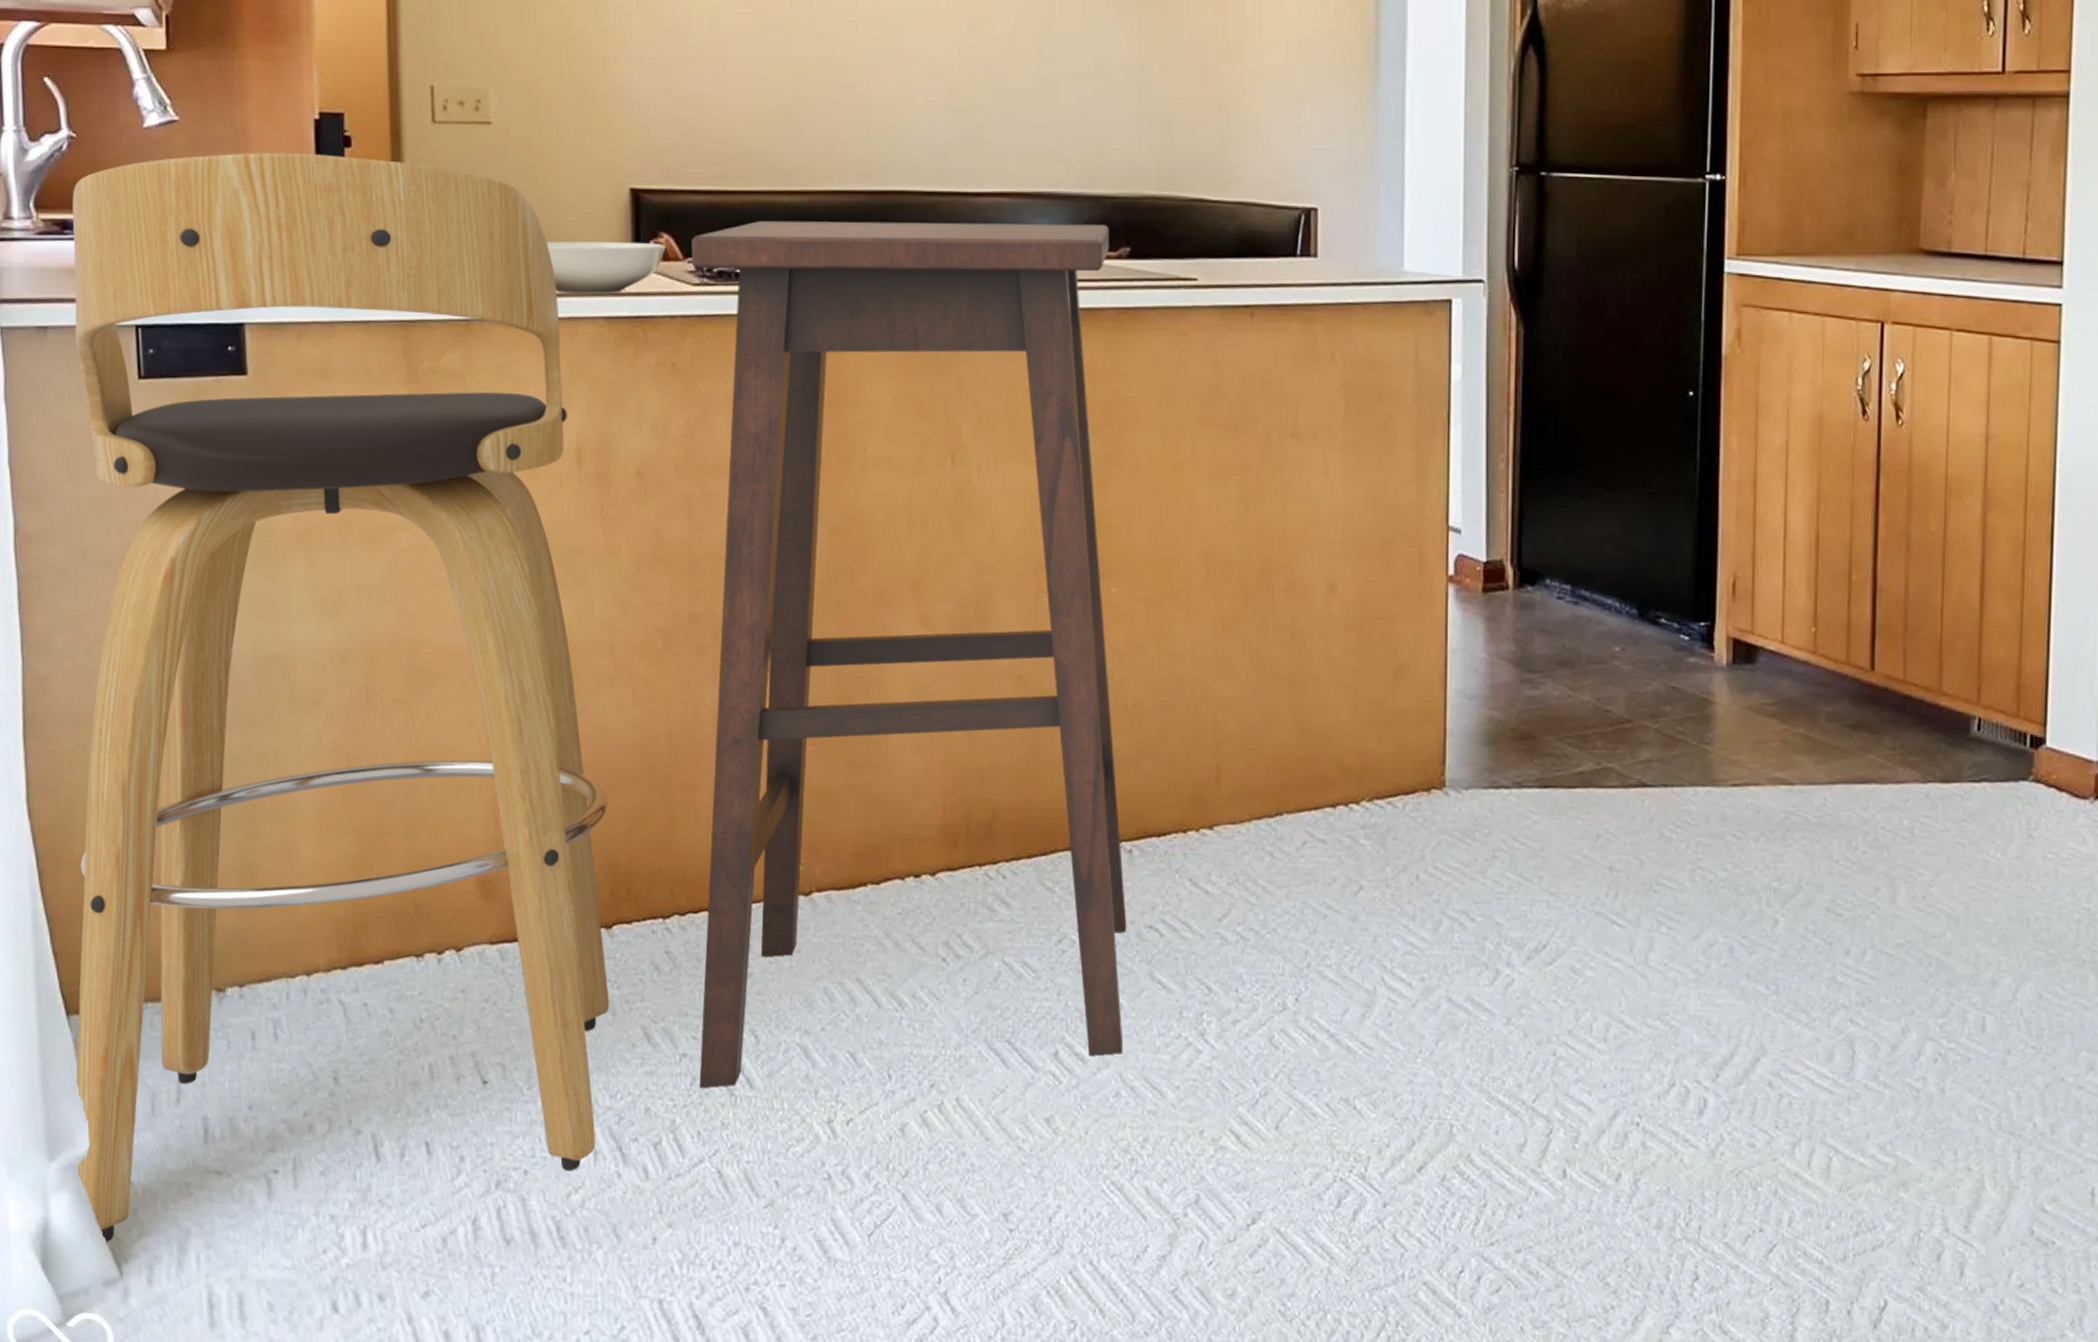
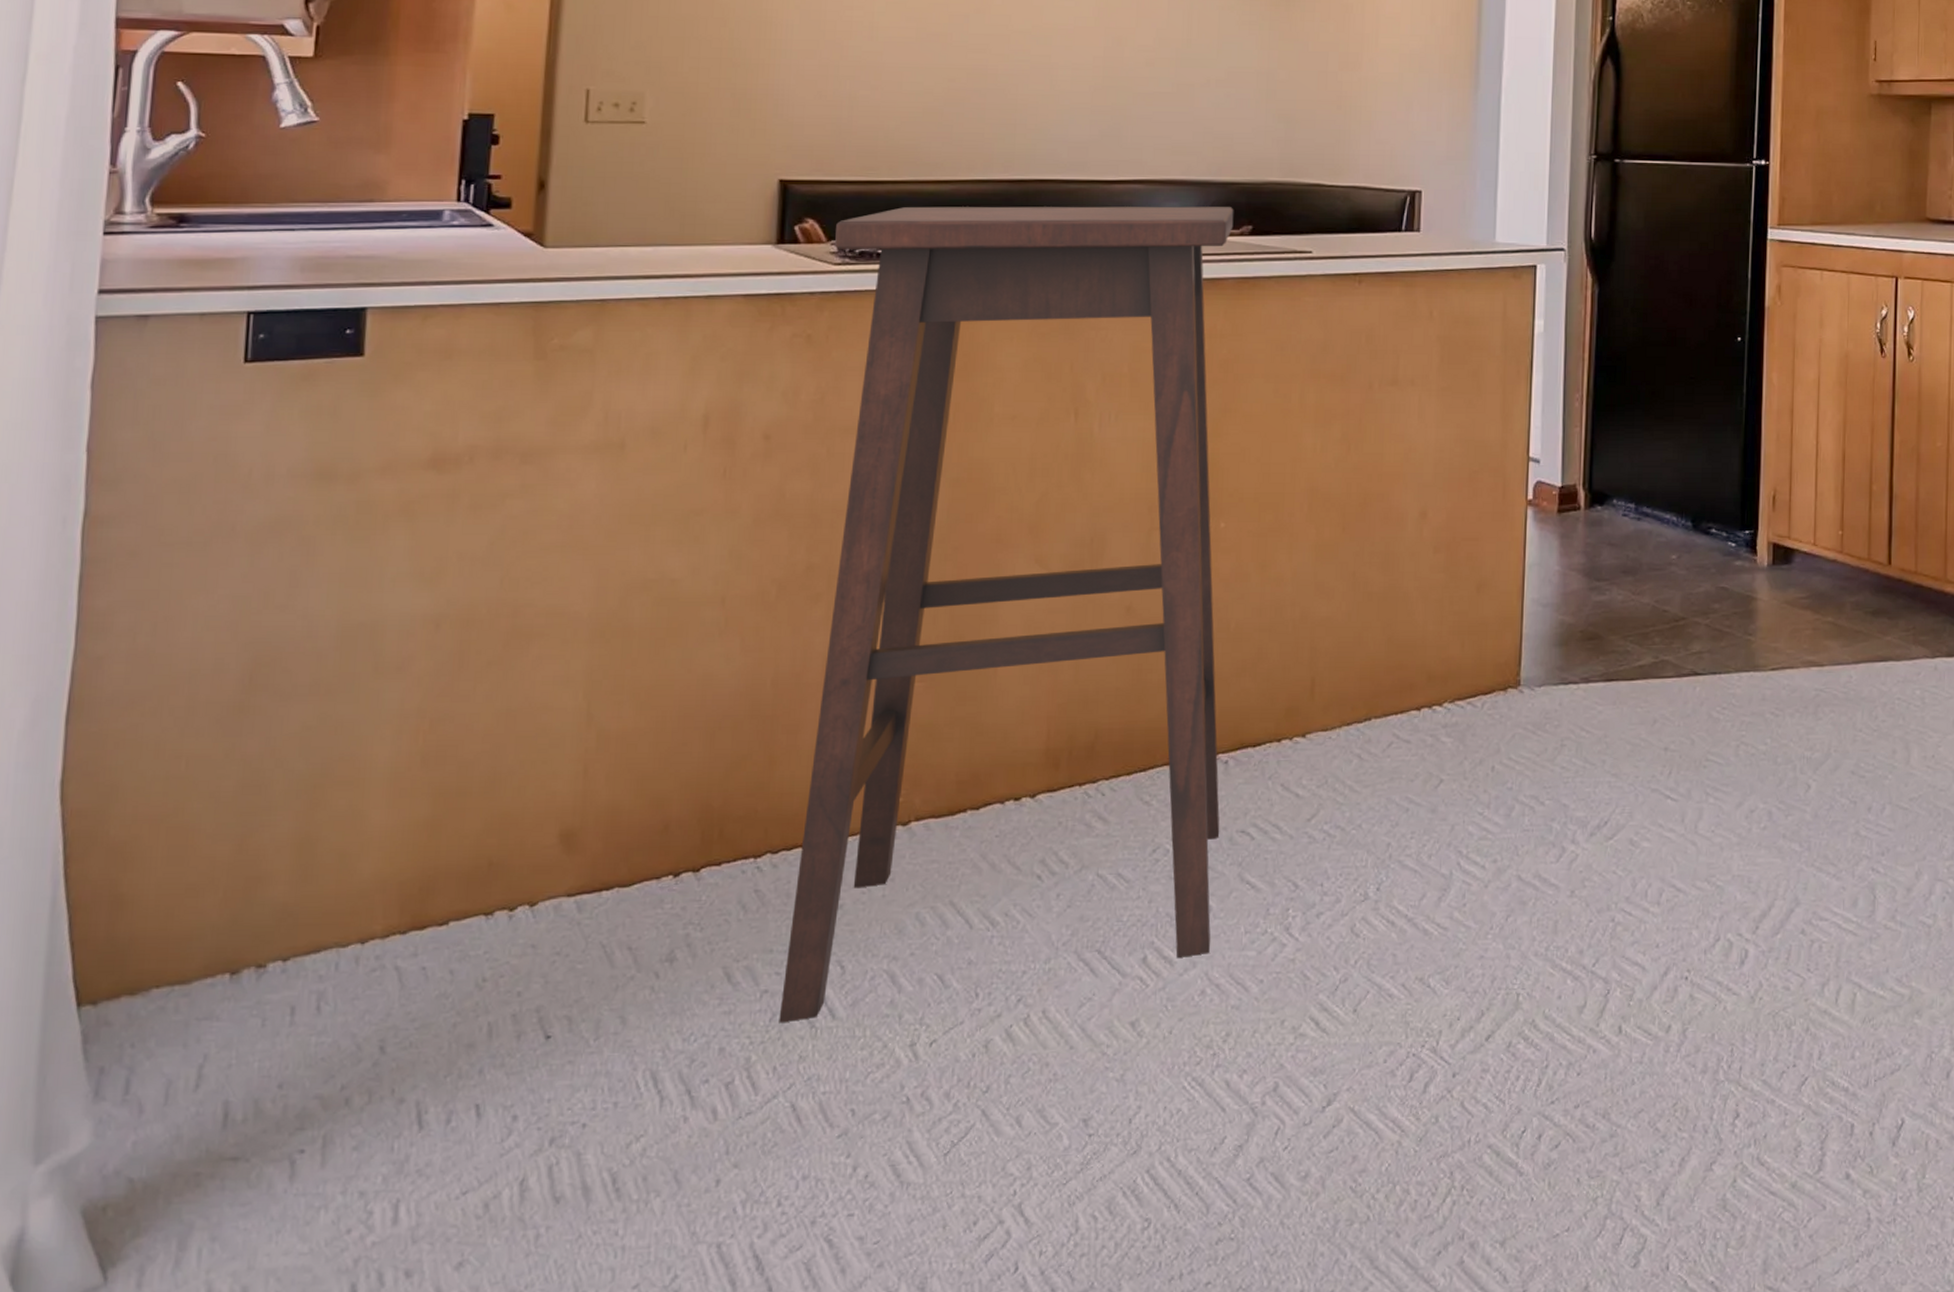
bar stool: present [72,152,610,1243] -> none [68,149,708,1248]
bowl: present [546,241,666,295] -> none [690,227,810,274]

